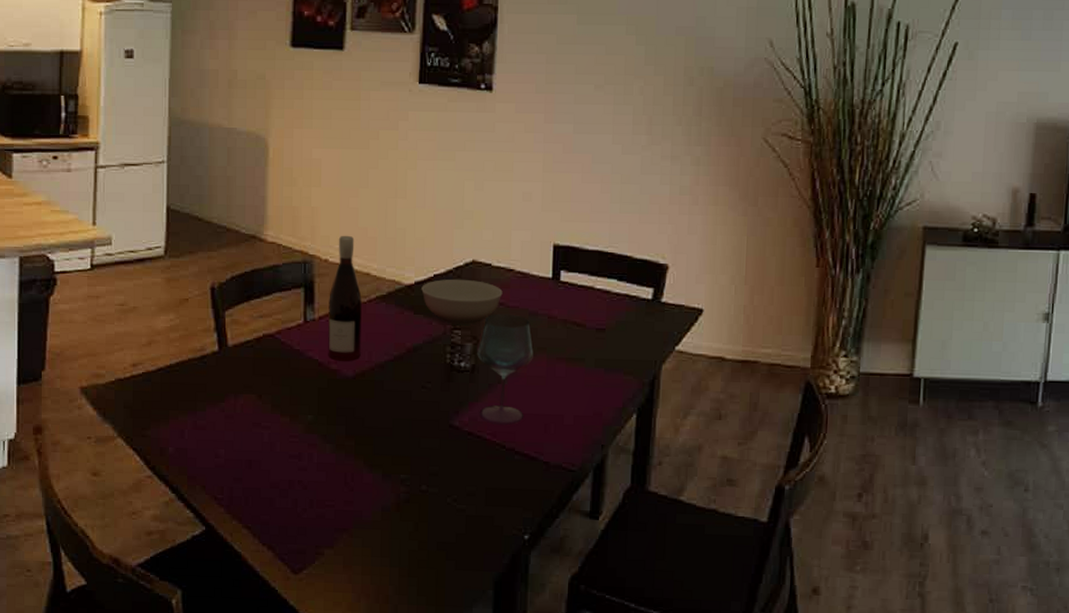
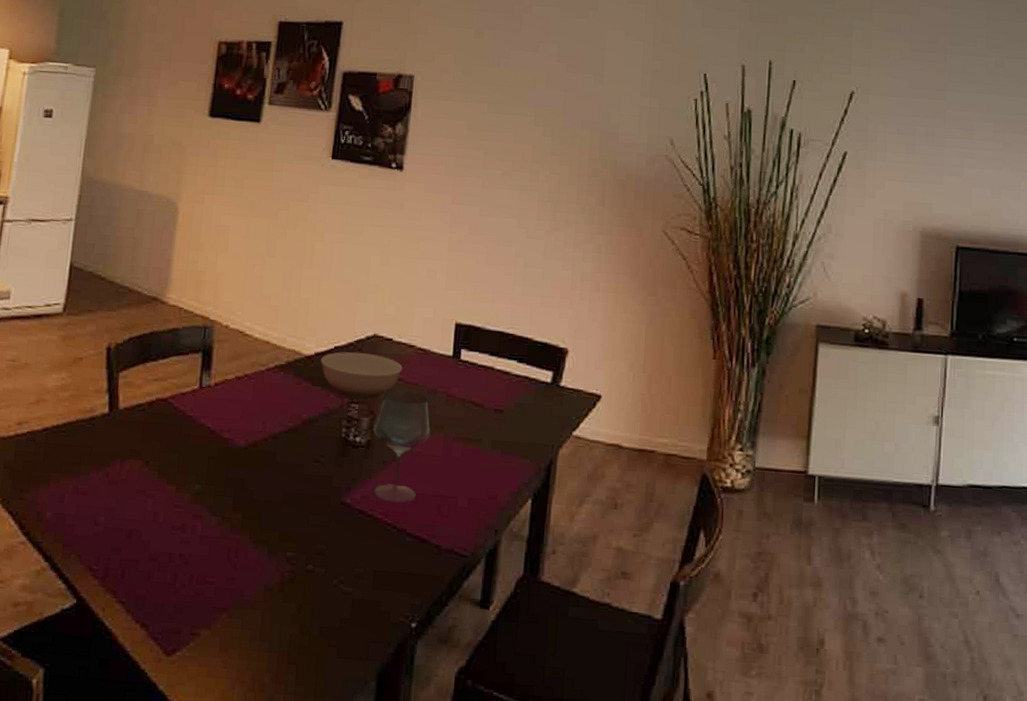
bottle: present [328,235,362,362] -> none [221,302,260,432]

